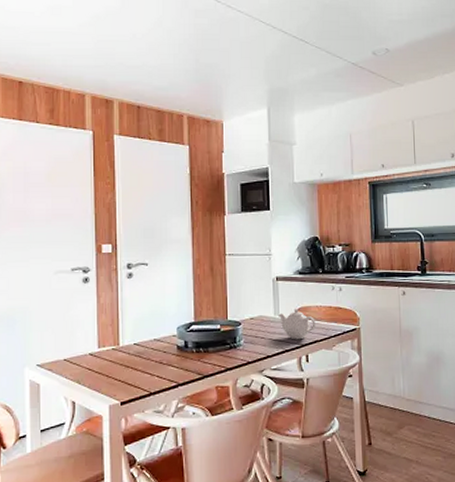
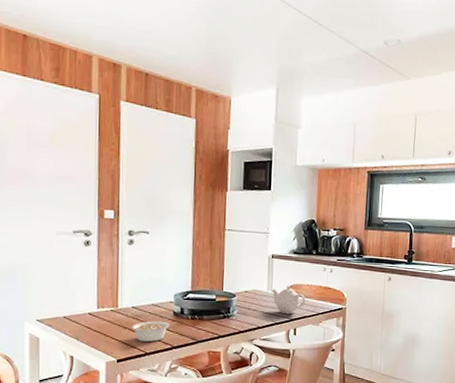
legume: none [134,356,181,380] -> present [131,321,176,342]

